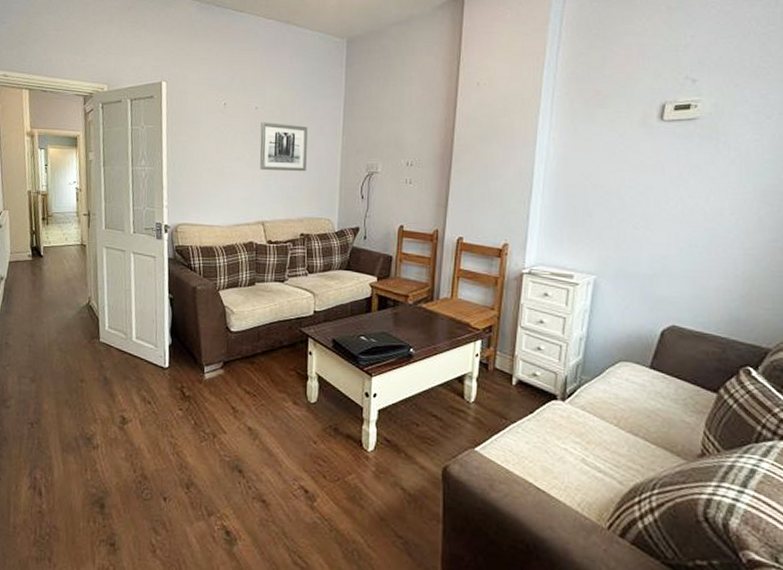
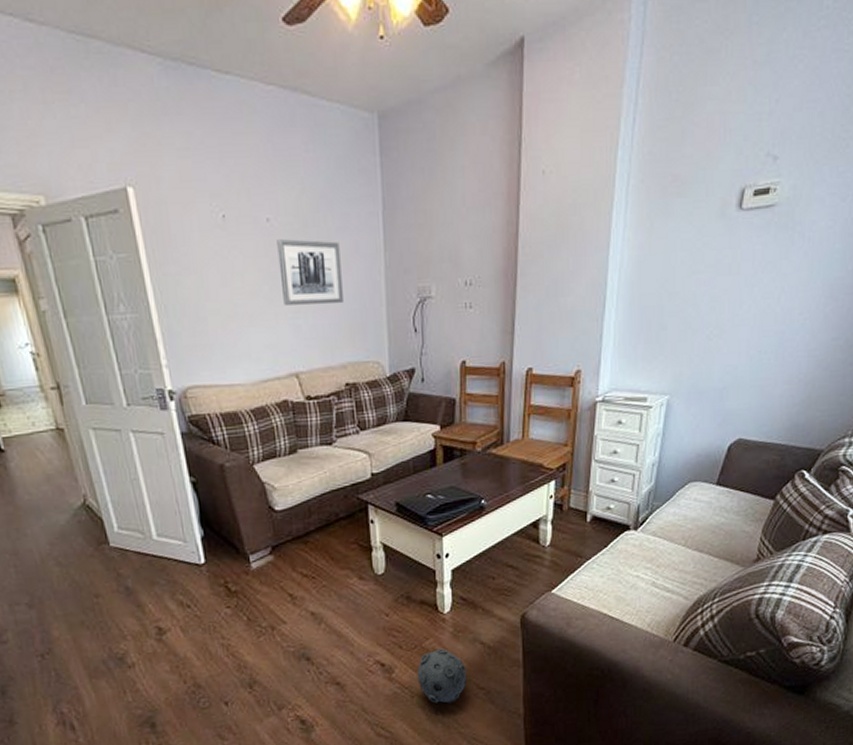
ball: none [337,486,386,546] -> present [417,648,467,704]

